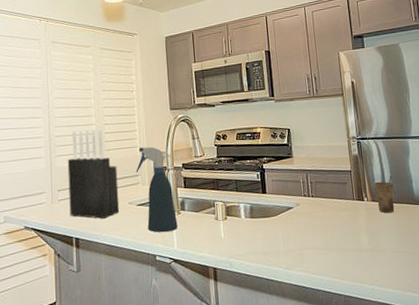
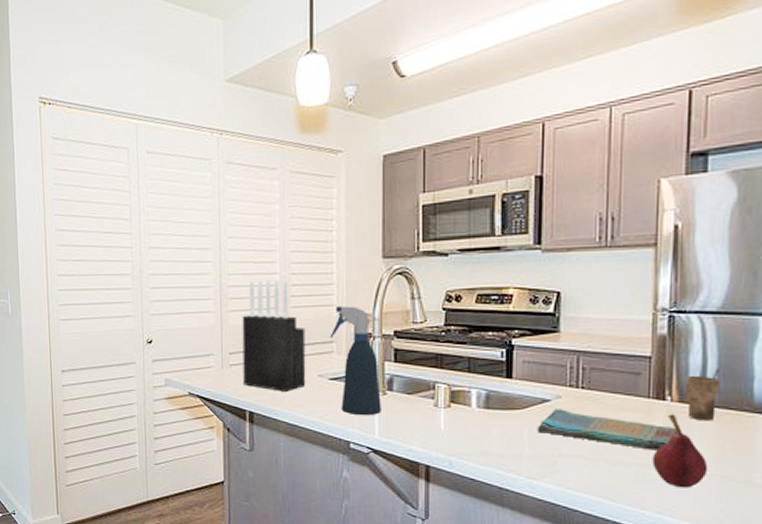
dish towel: none [287,213,374,238] -> present [537,409,677,451]
fruit: none [362,210,397,264] -> present [652,414,708,488]

